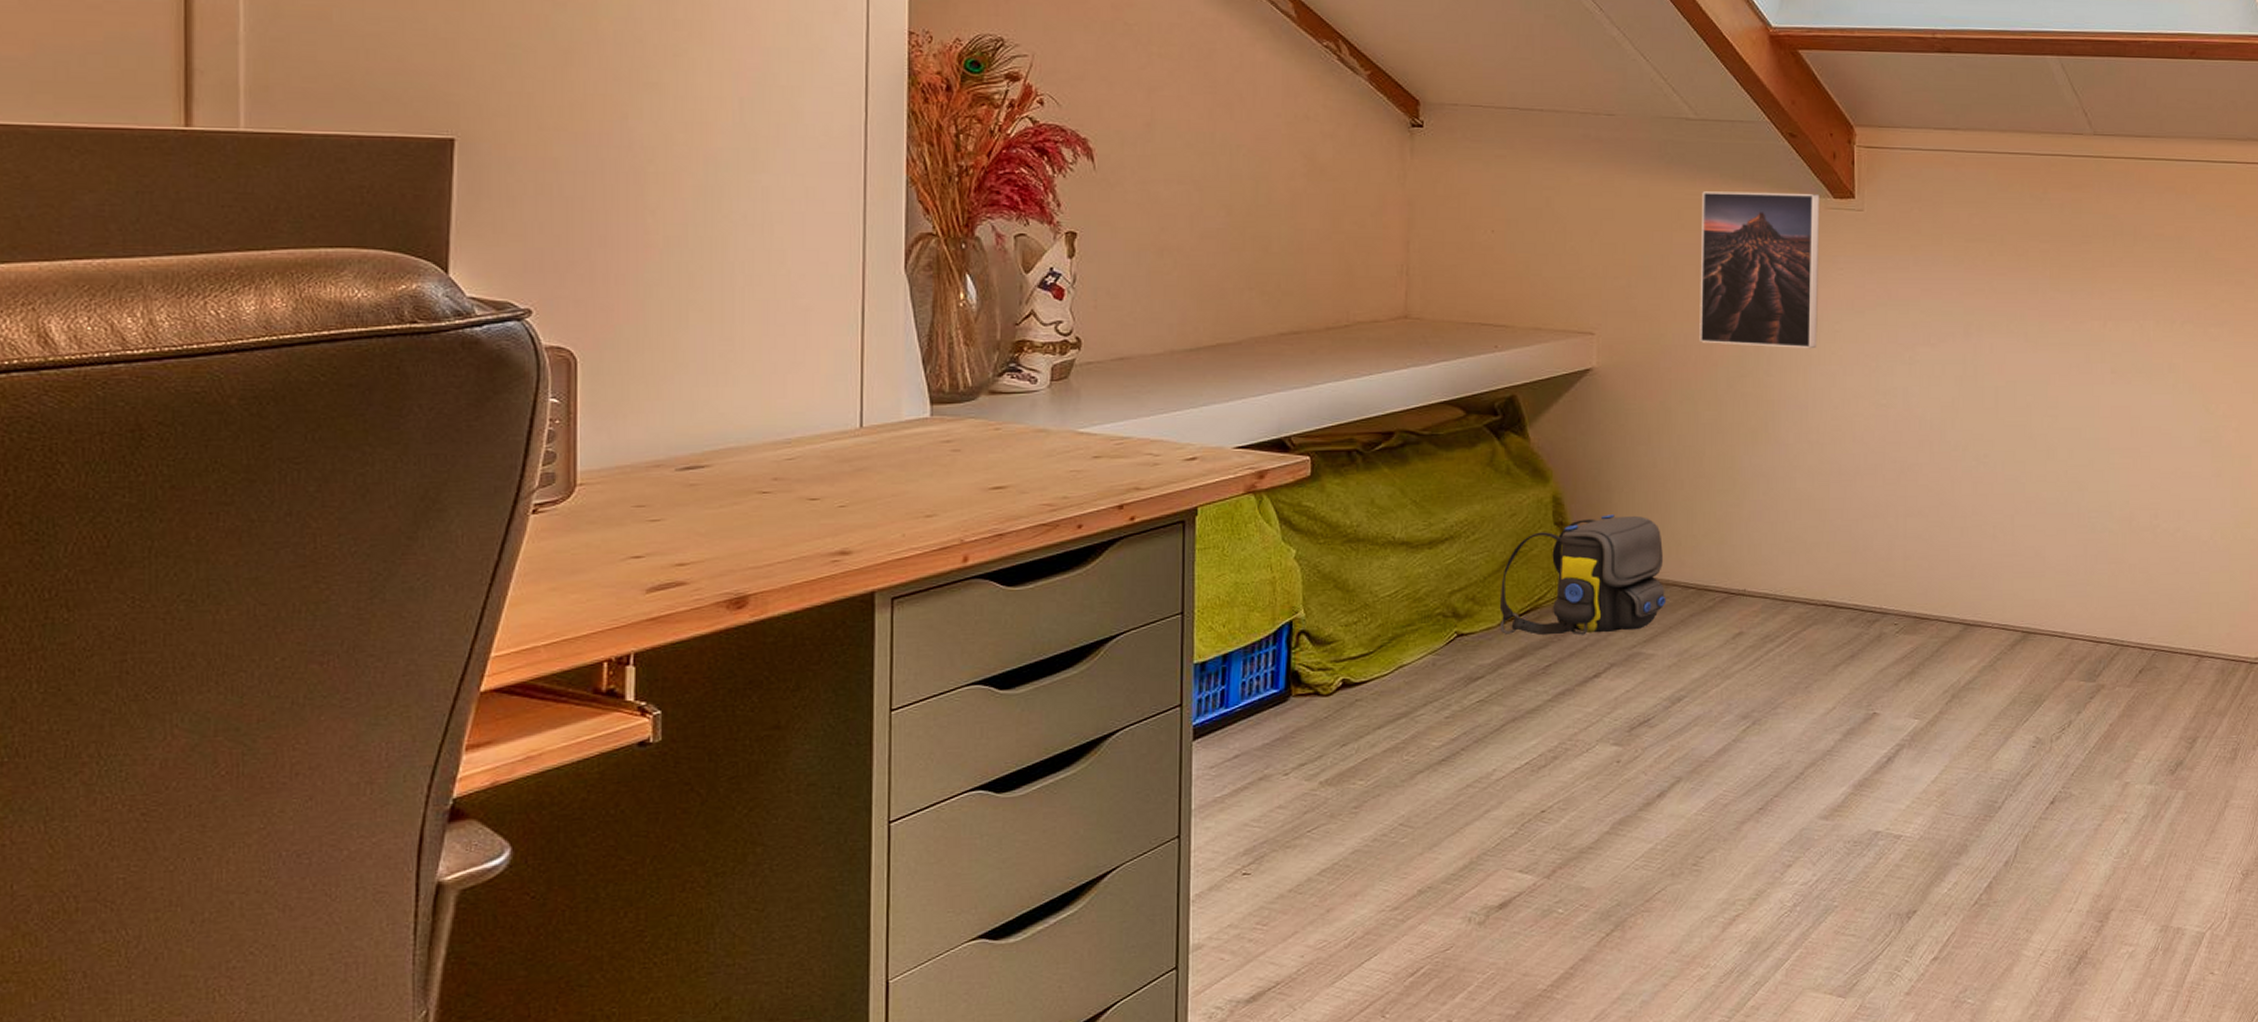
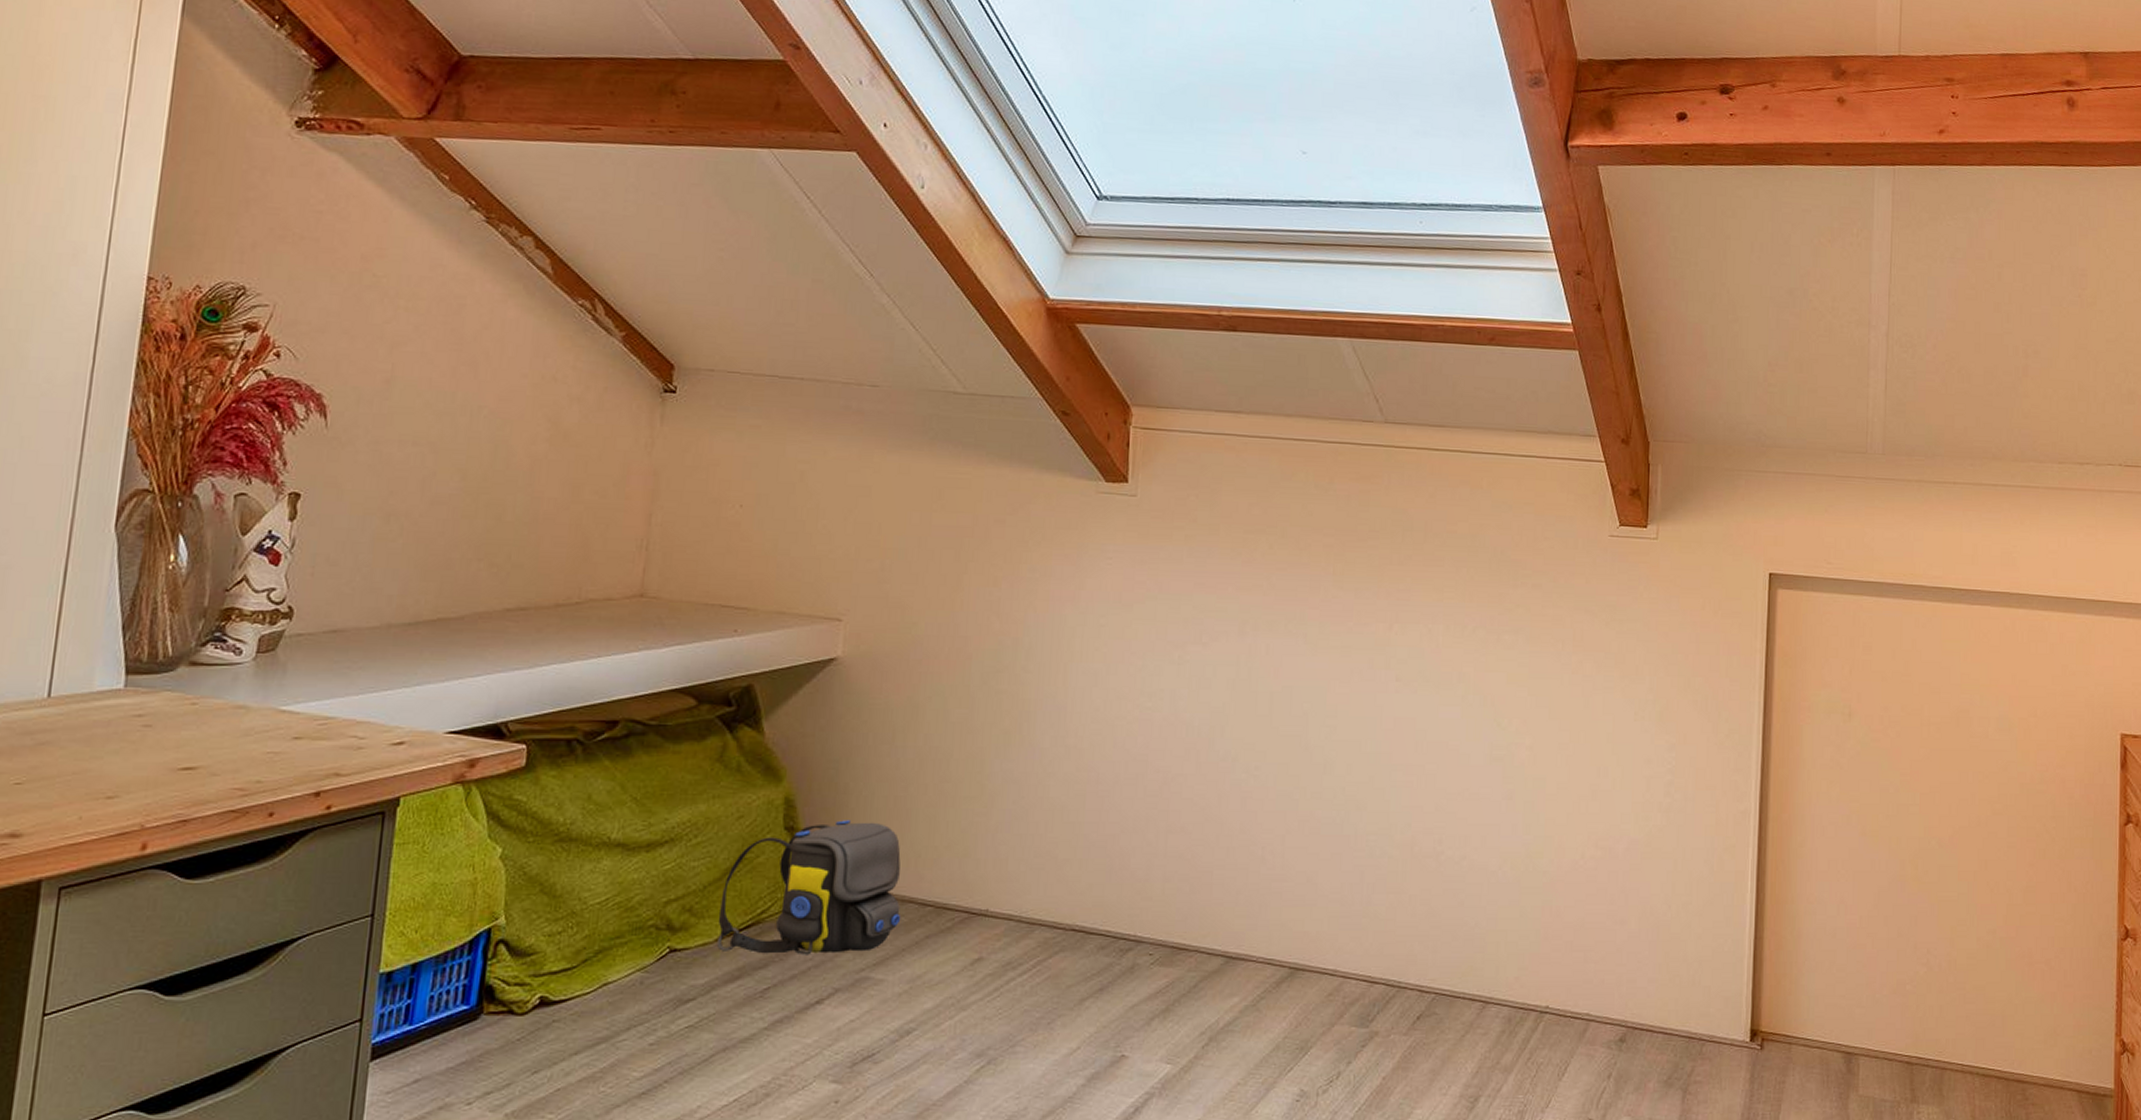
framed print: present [1699,191,1820,349] -> none [954,470,1092,644]

